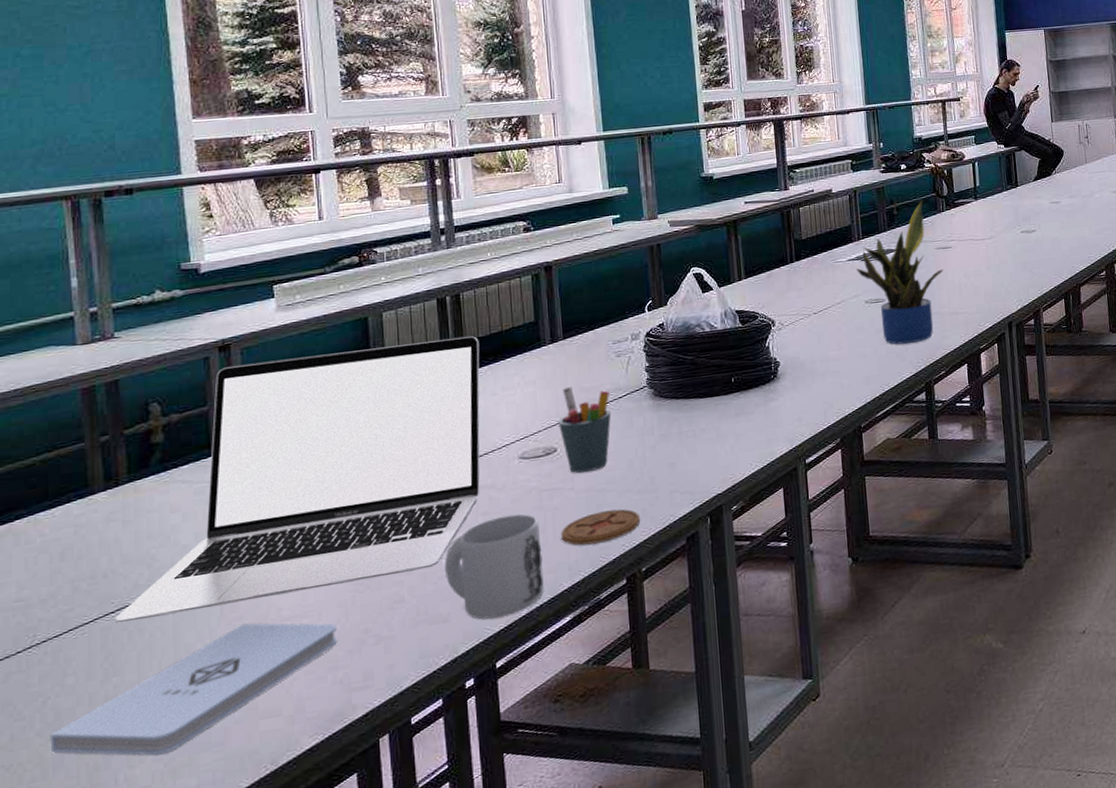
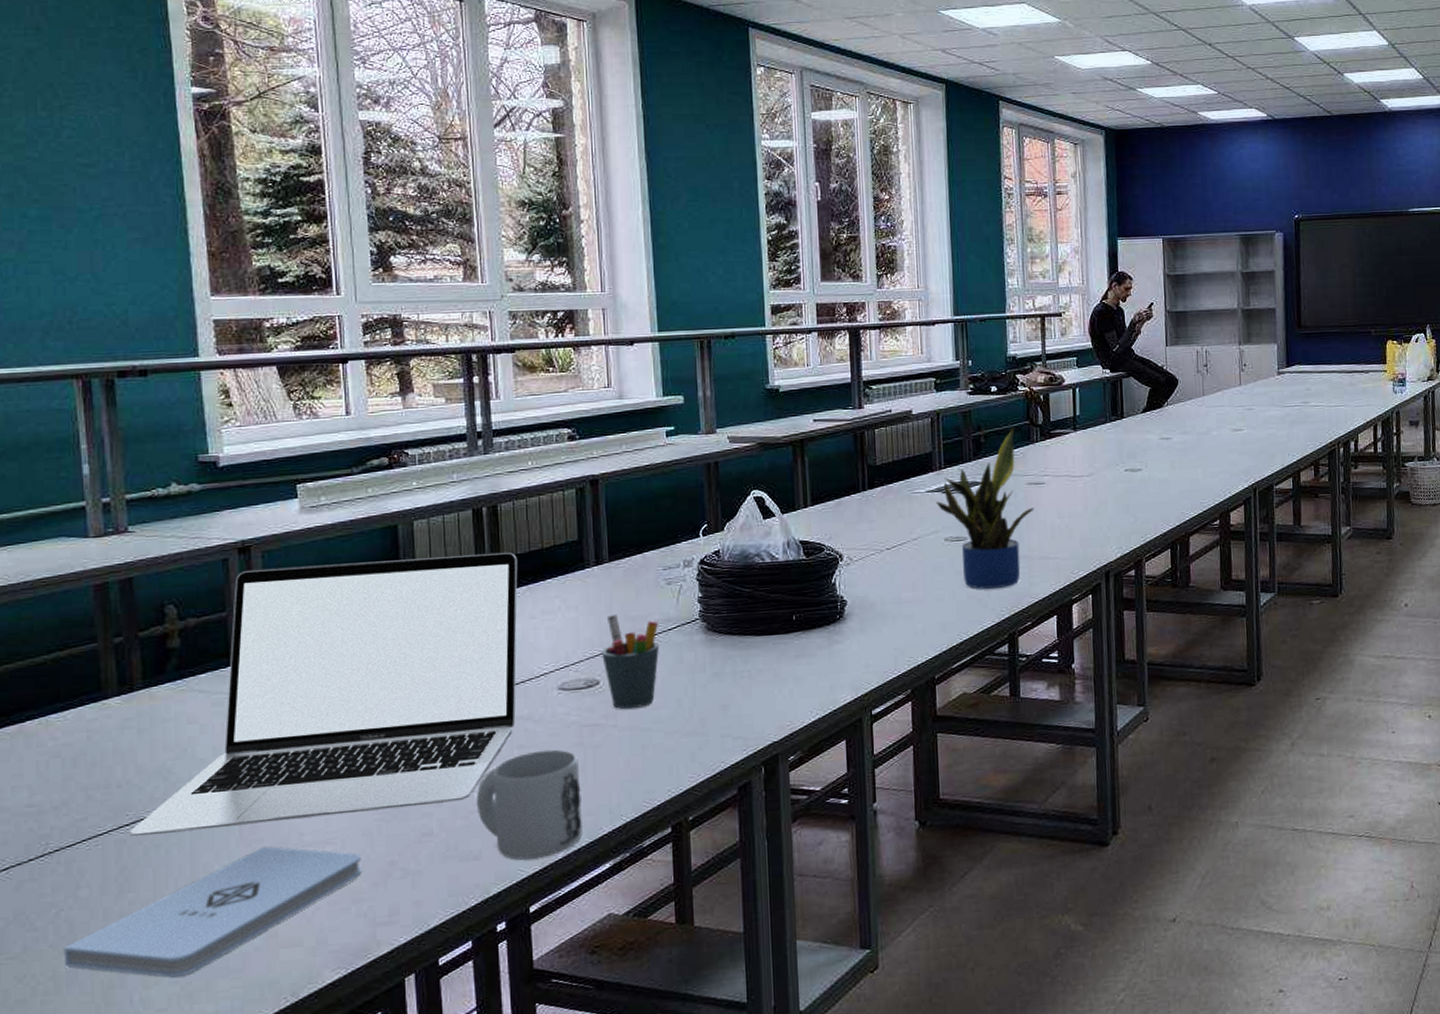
coaster: present [561,509,641,546] -> none [602,751,689,788]

